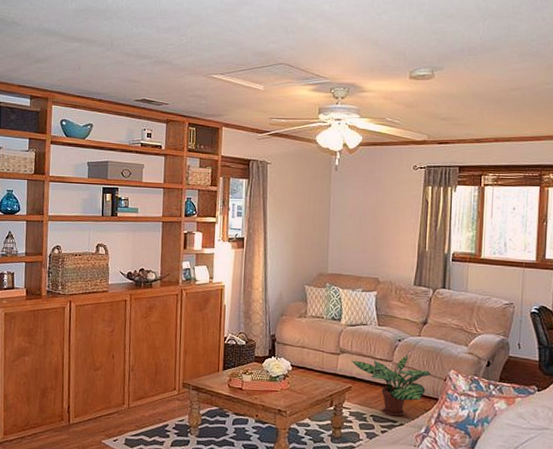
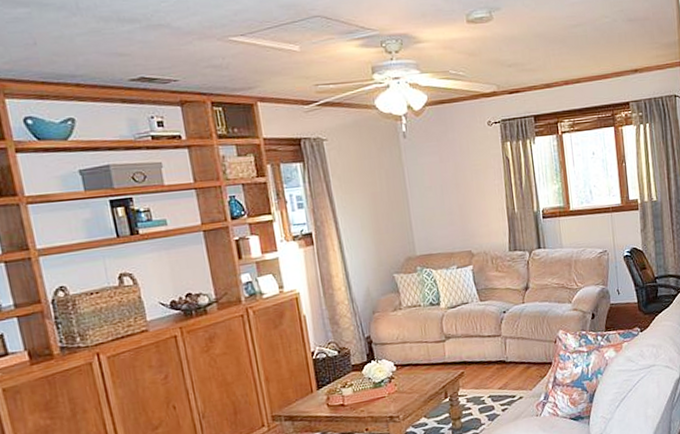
potted plant: present [351,355,432,417] -> none [458,325,541,392]

